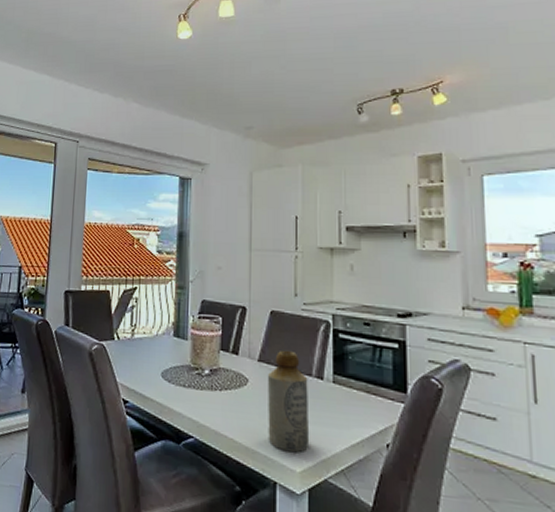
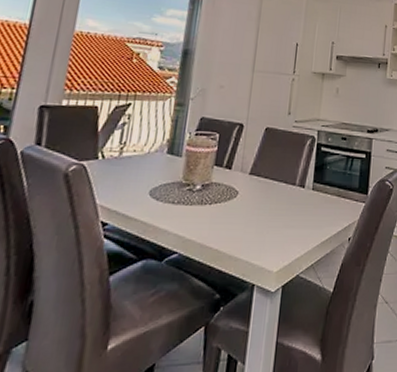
bottle: present [268,350,310,453] -> none [251,163,292,255]

